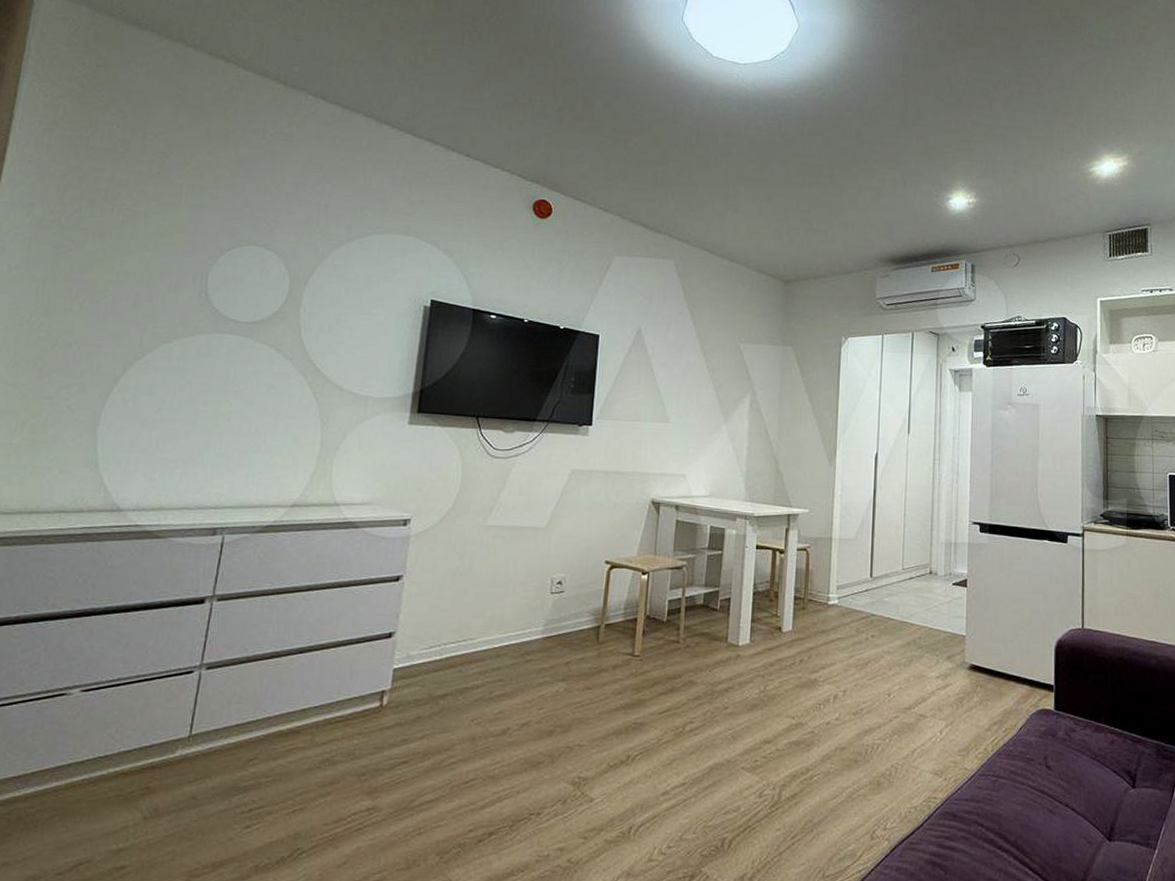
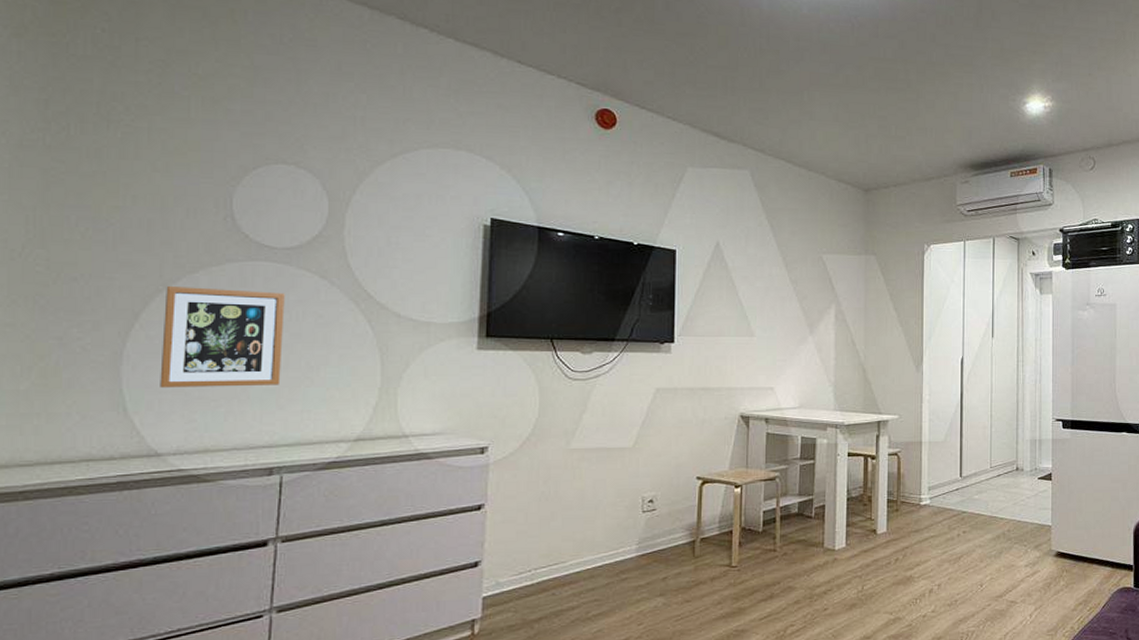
picture frame: none [128,354,244,450] -> present [160,286,285,389]

